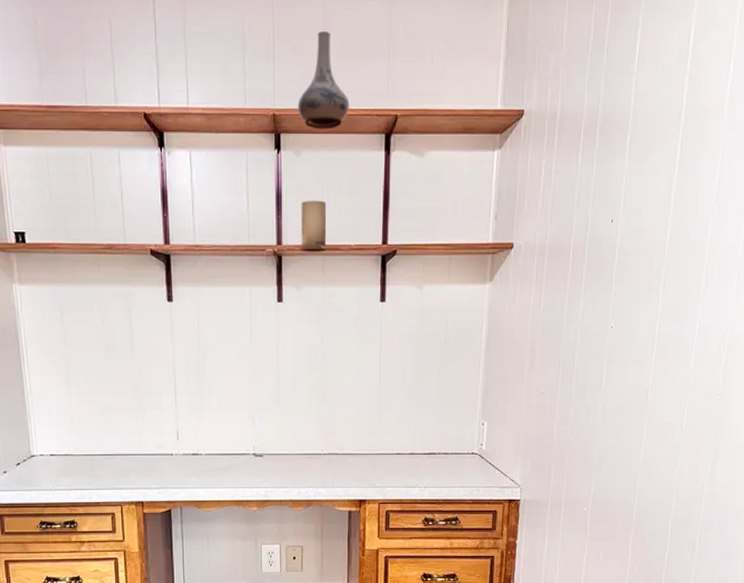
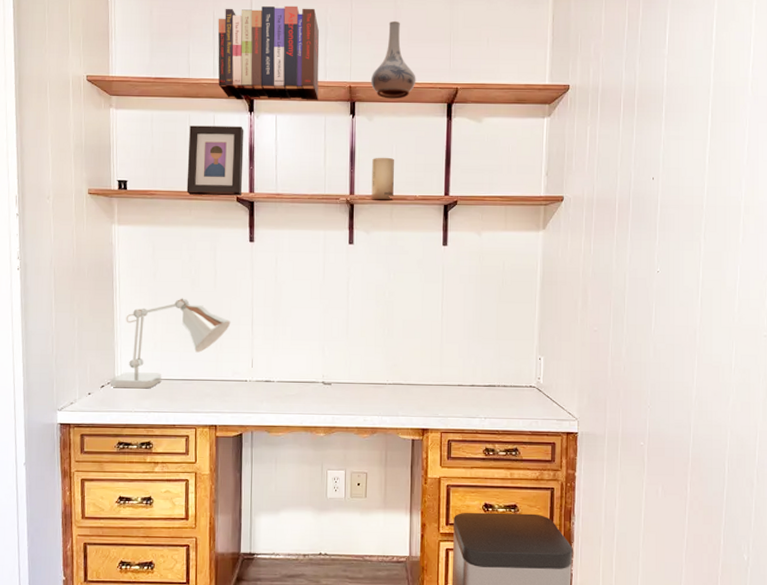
desk lamp: none [25,366,152,466] -> present [110,298,231,389]
picture frame: none [91,165,157,249] -> present [186,125,244,196]
books: none [116,12,238,133] -> present [217,5,320,100]

